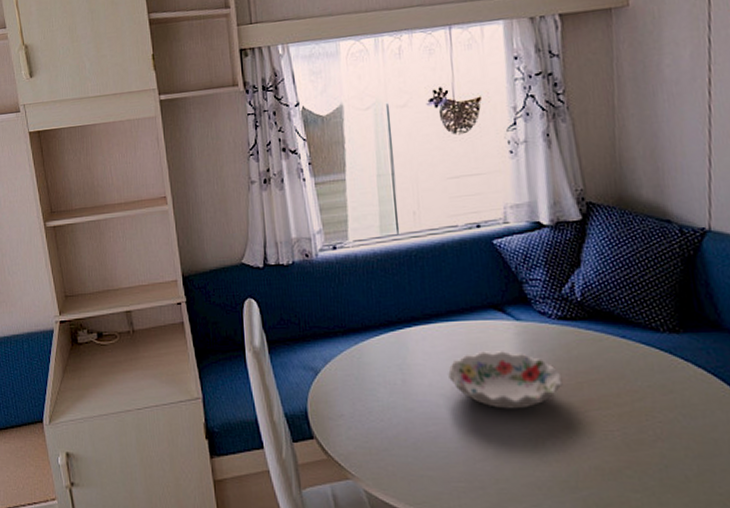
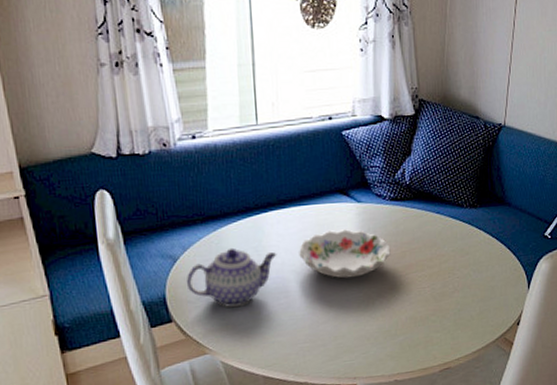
teapot: none [327,363,424,429] -> present [186,247,277,307]

